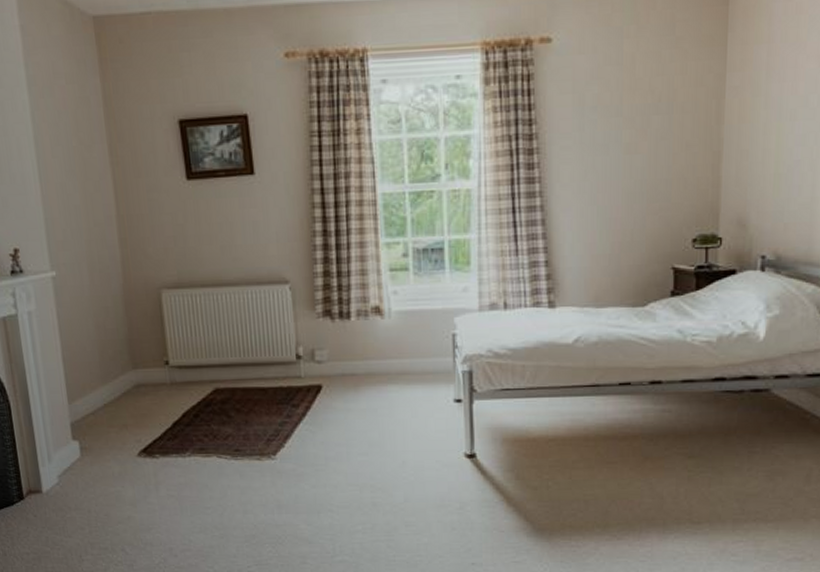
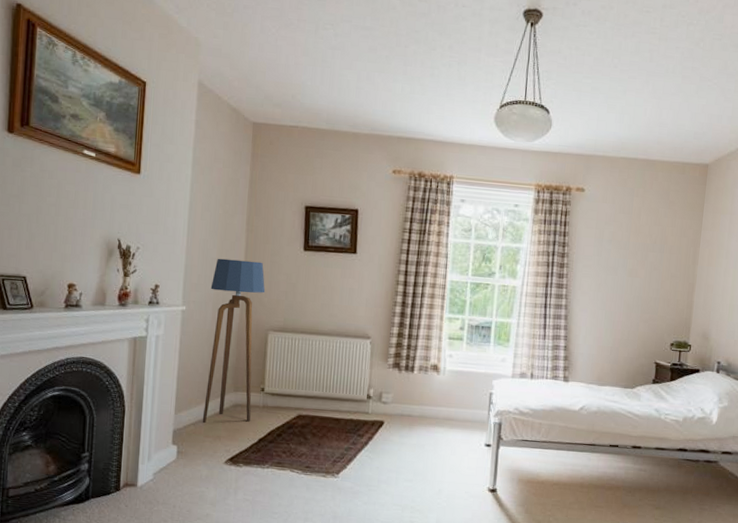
floor lamp: none [80,202,158,412] -> present [202,258,266,424]

